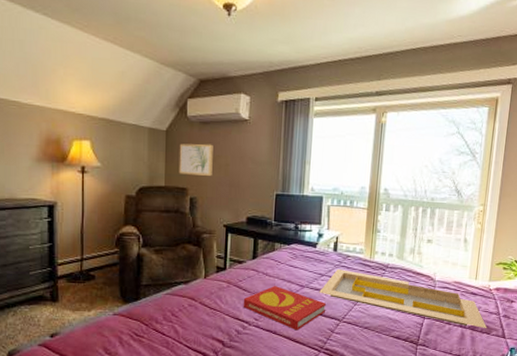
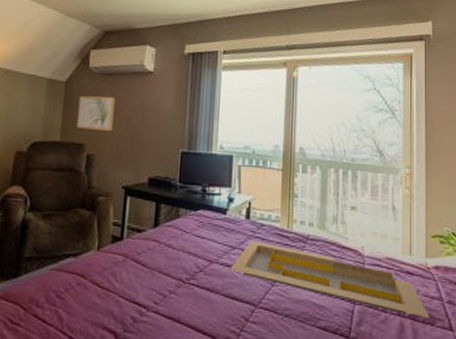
book: present [243,286,327,331] -> none [141,261,239,319]

